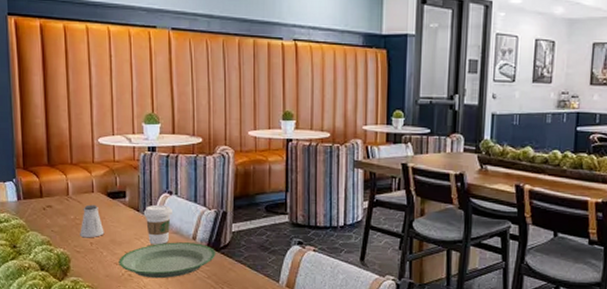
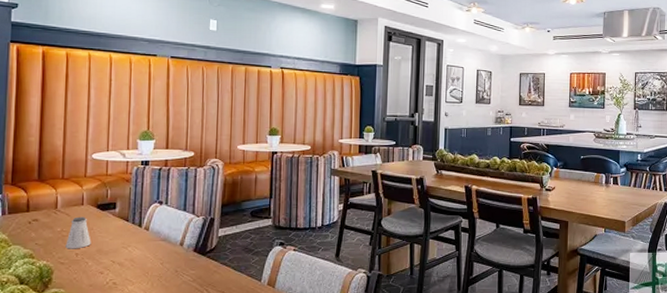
plate: present [118,242,215,279] -> none [104,248,202,285]
coffee cup: present [143,204,172,245] -> none [132,214,161,253]

